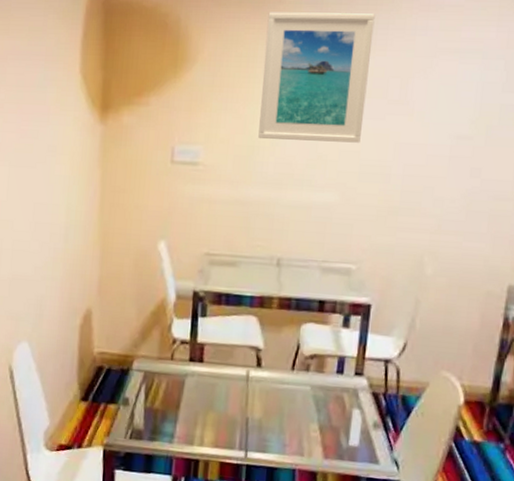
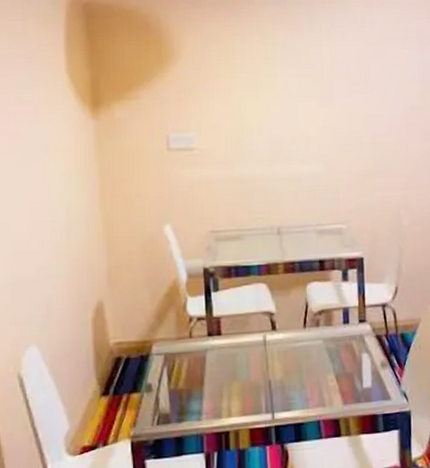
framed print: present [258,12,375,143] -> none [240,11,334,121]

